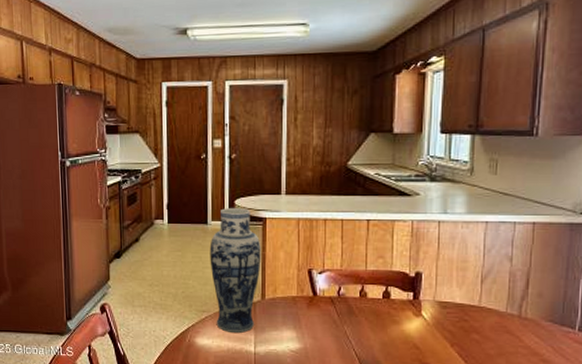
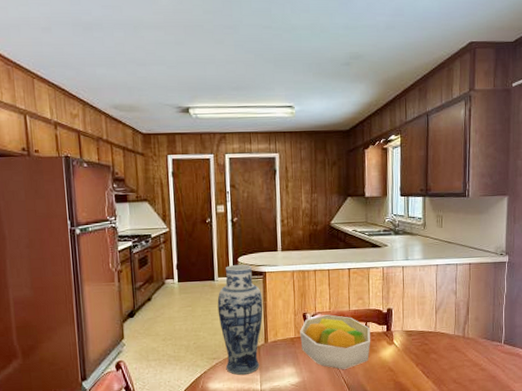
fruit bowl: none [304,273,392,340] -> present [300,314,371,370]

